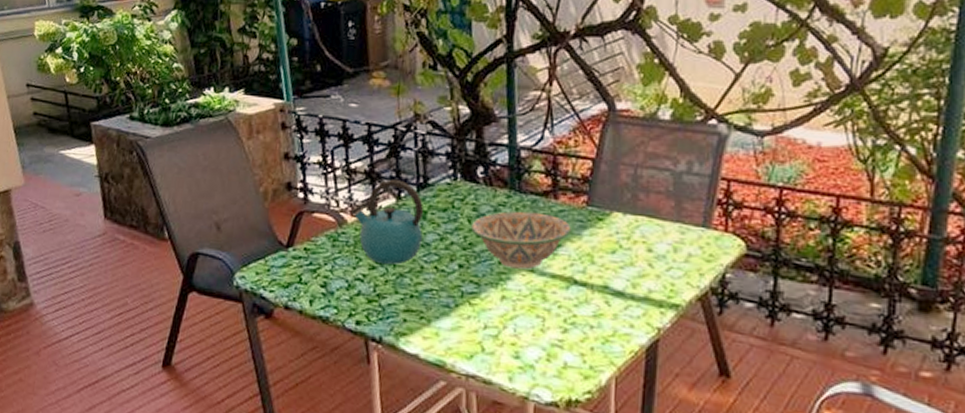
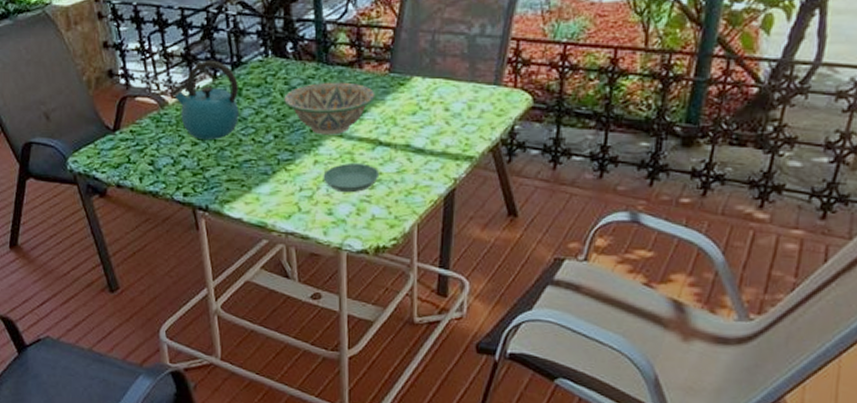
saucer: none [510,301,574,336] -> present [323,163,380,193]

